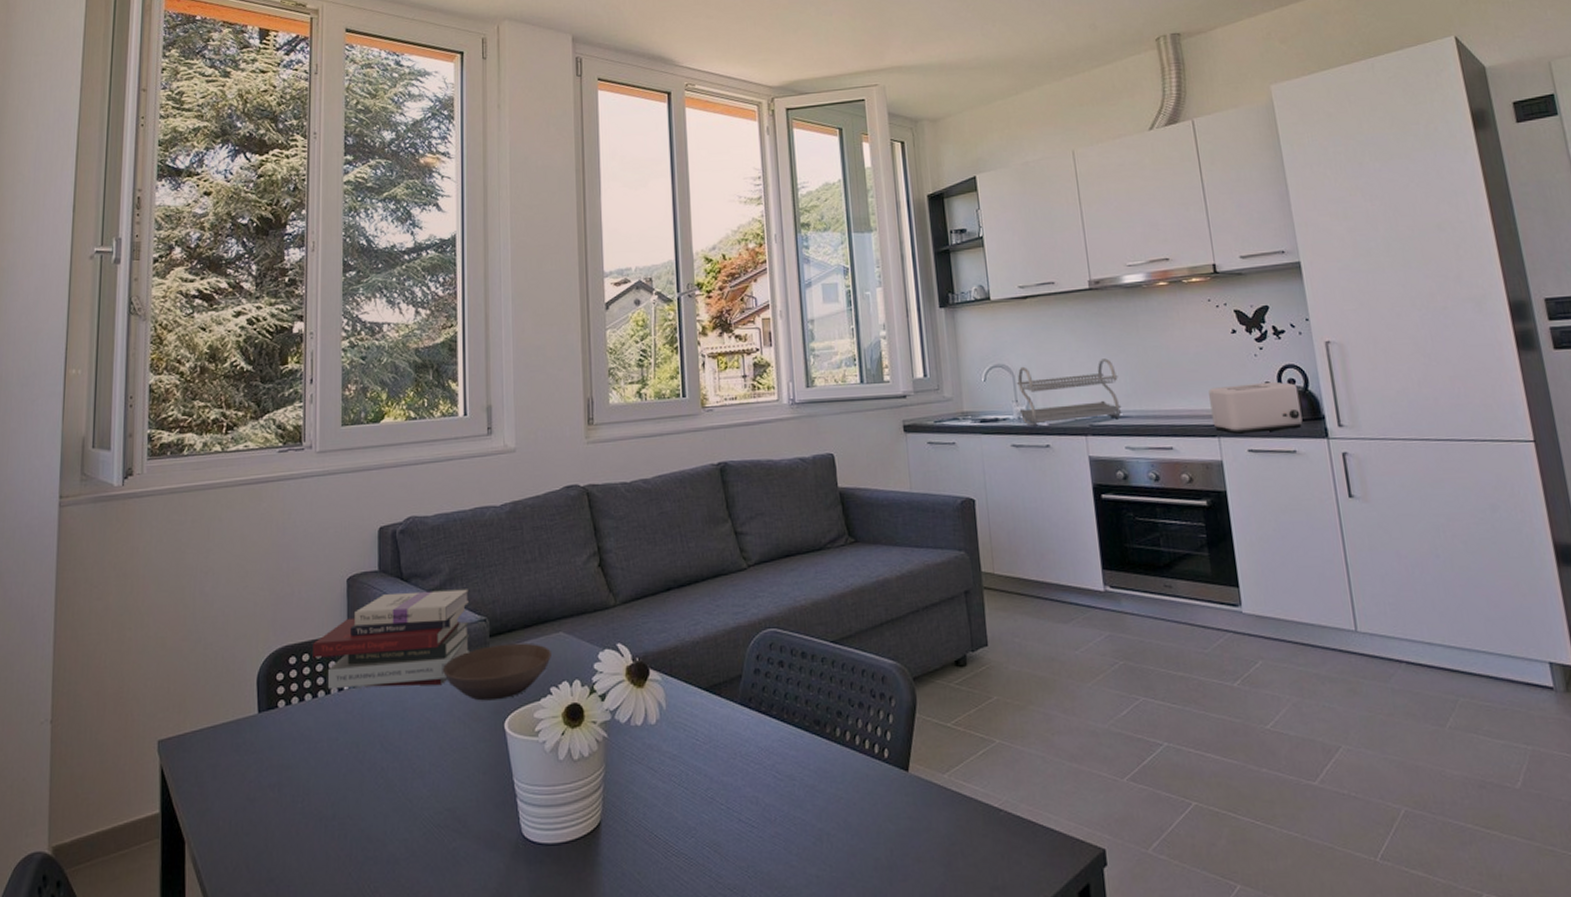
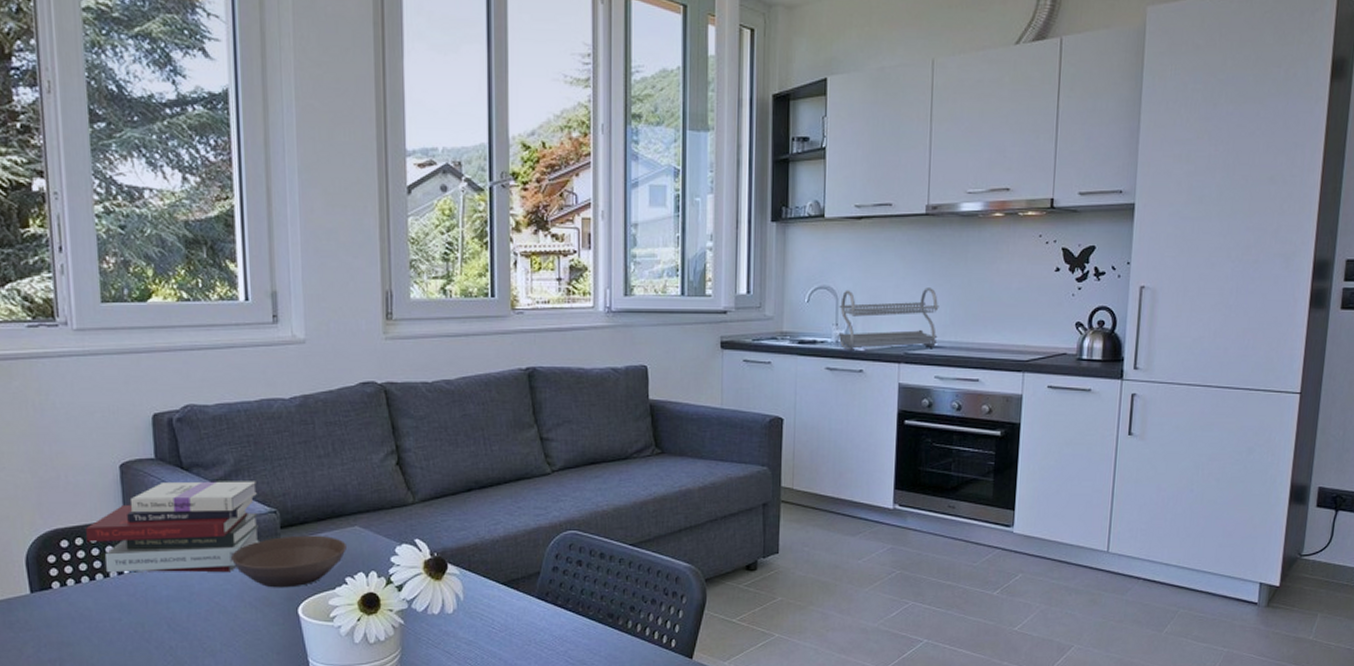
toaster: present [1208,381,1303,435] -> none [1020,322,1105,372]

